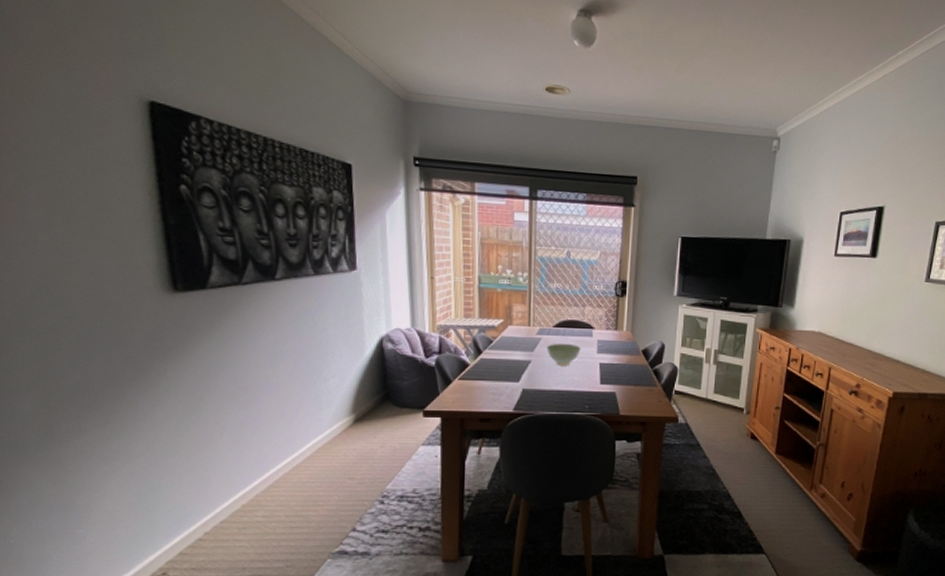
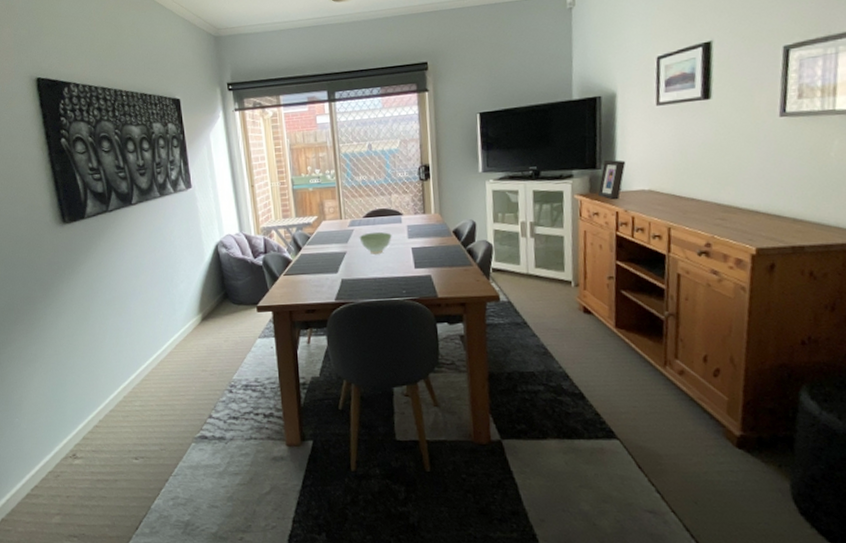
picture frame: none [777,300,803,338] -> present [598,160,626,200]

